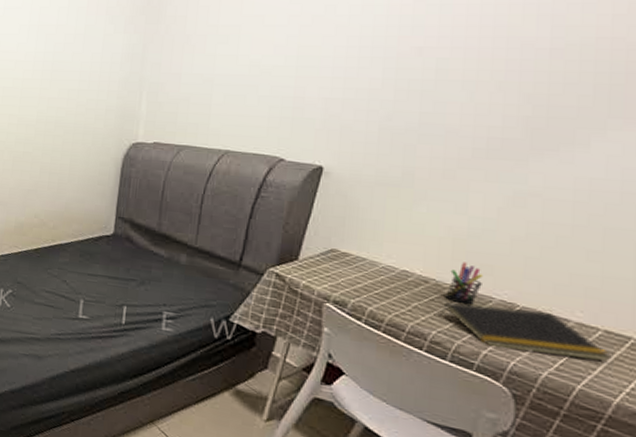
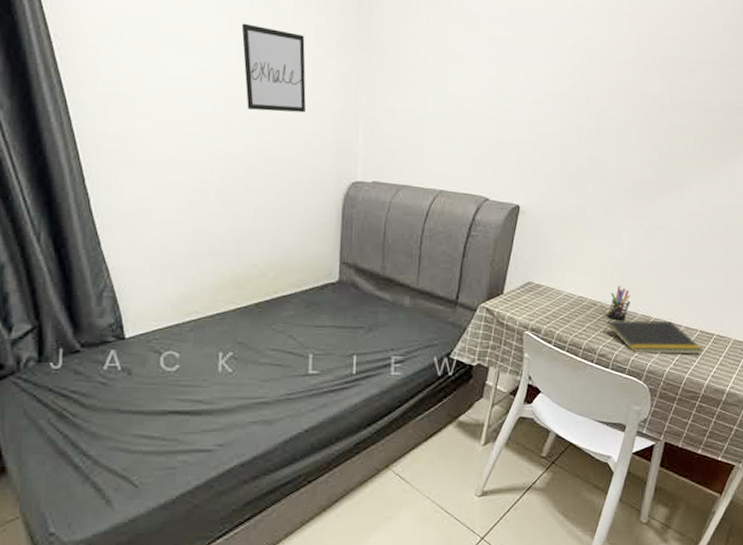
wall art: none [40,11,96,83] -> present [241,23,306,113]

